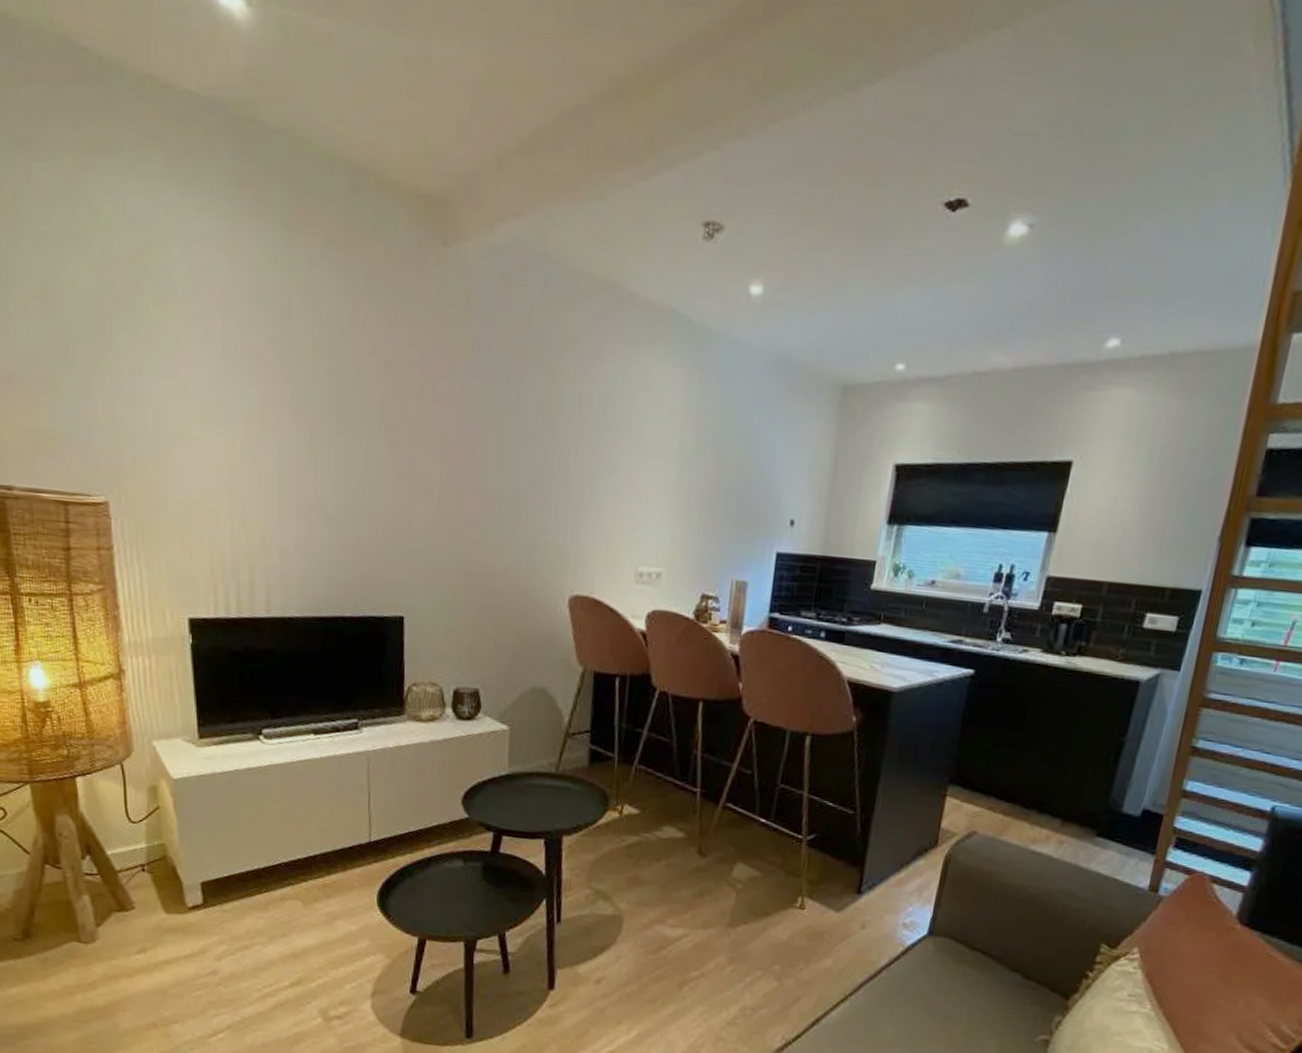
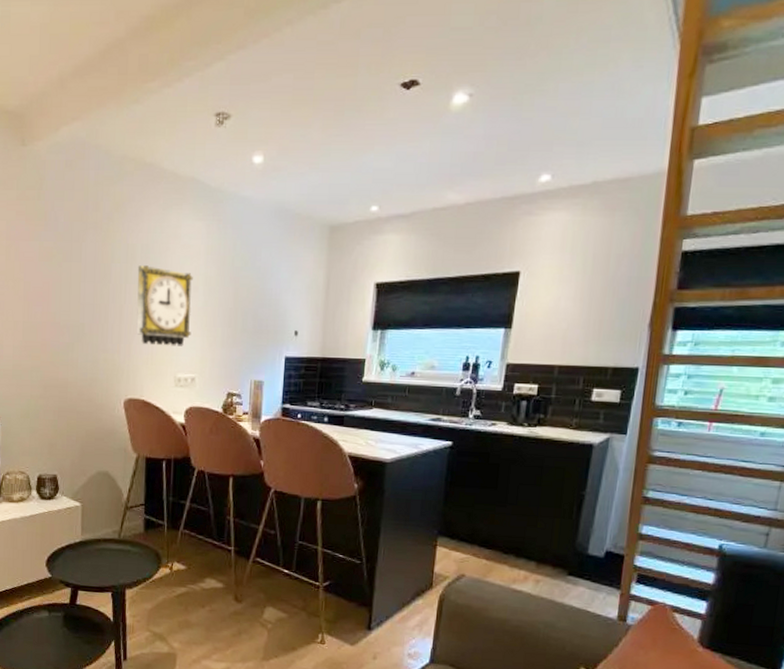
wall clock: none [588,421,665,532] -> present [136,265,193,347]

